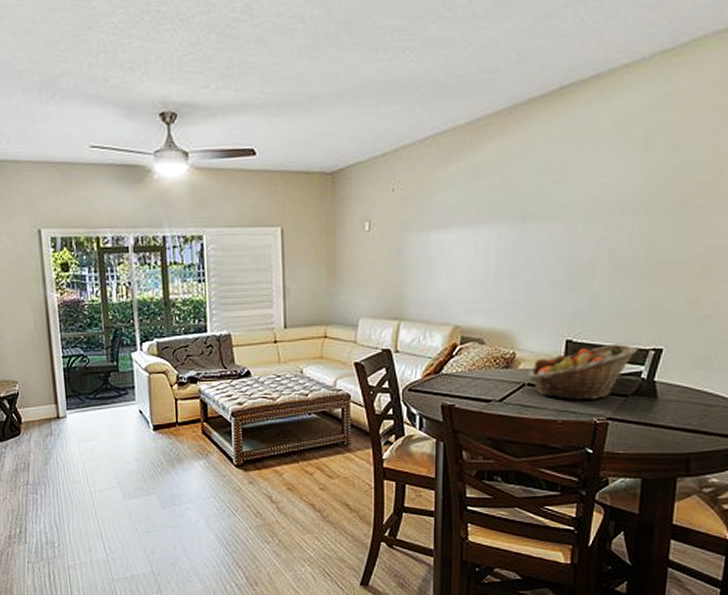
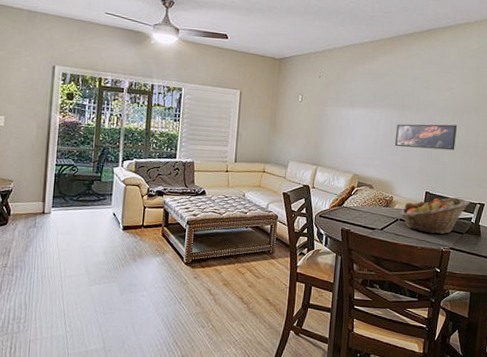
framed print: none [513,233,614,279] -> present [394,124,457,151]

